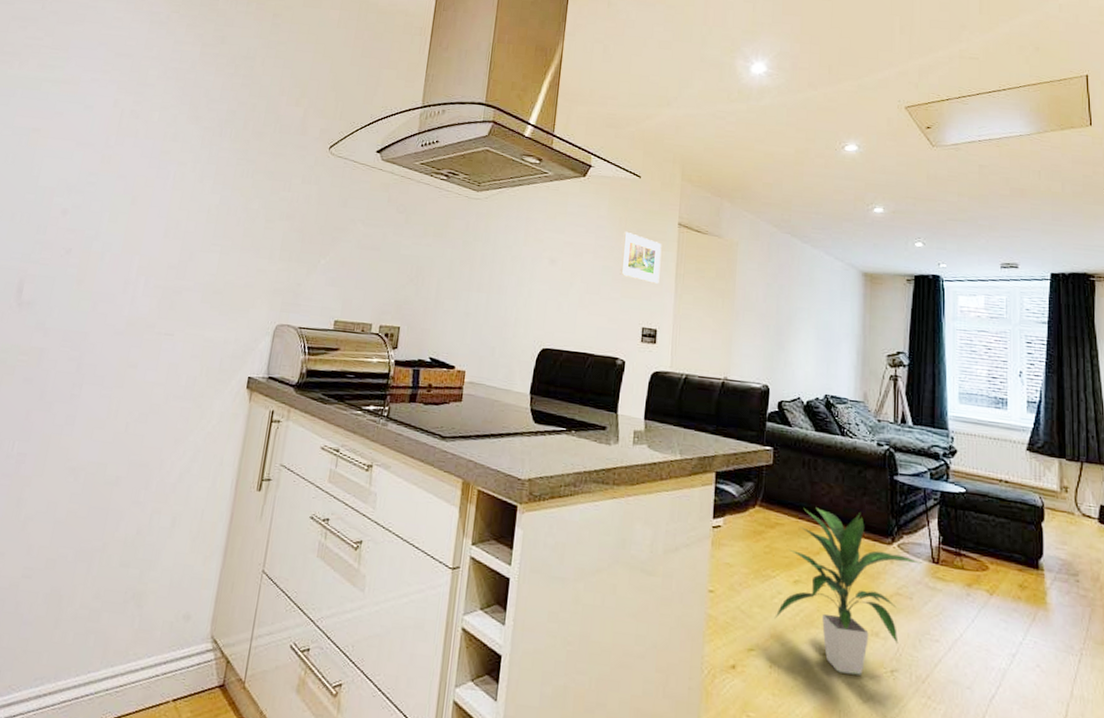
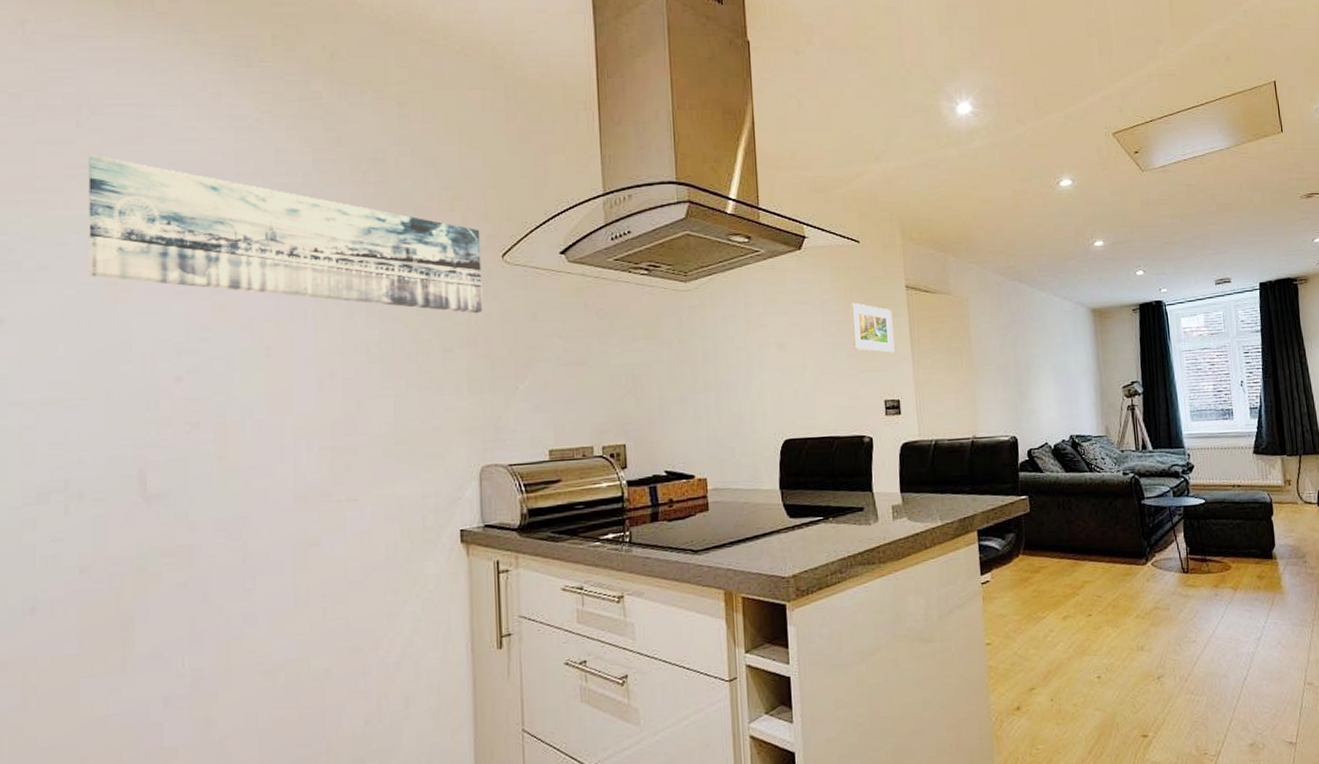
wall art: none [23,30,316,194] -> present [88,154,483,314]
indoor plant: present [774,507,921,676] -> none [1049,541,1174,690]

